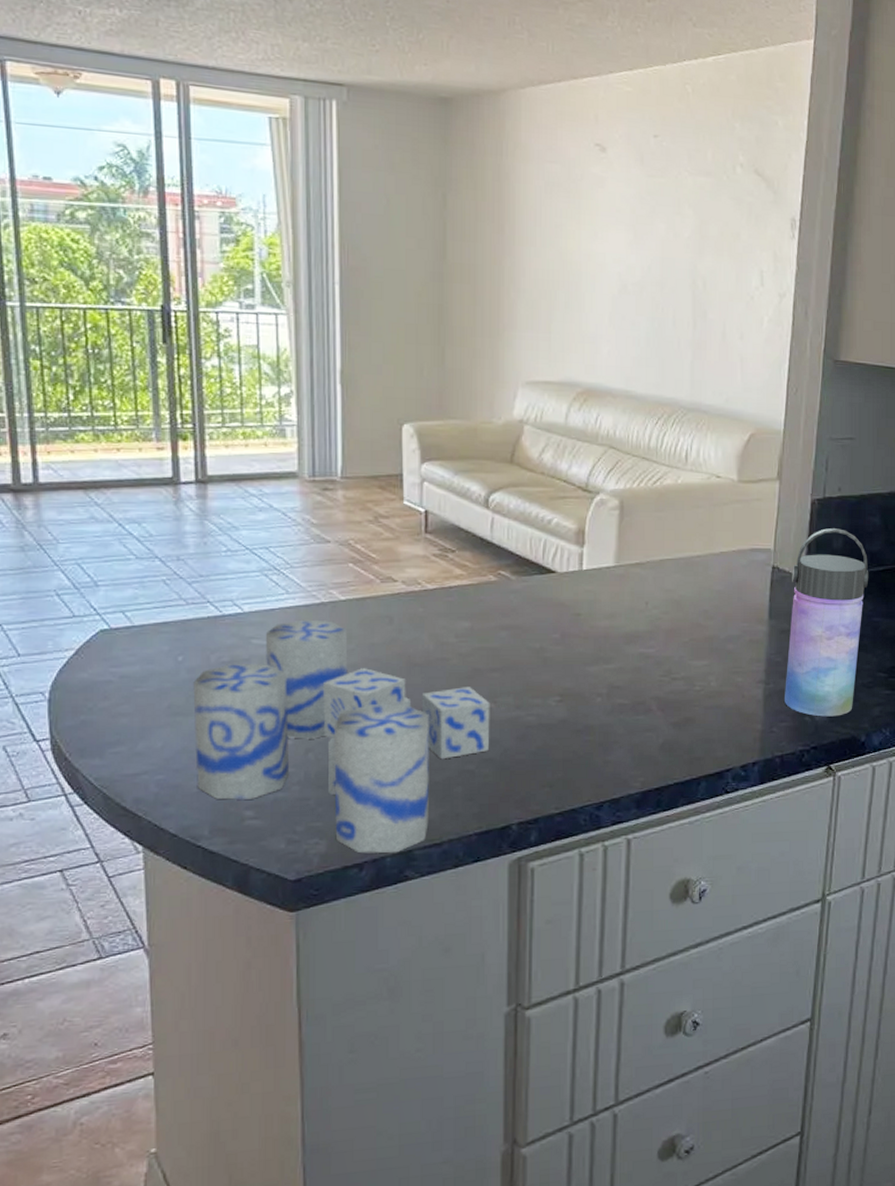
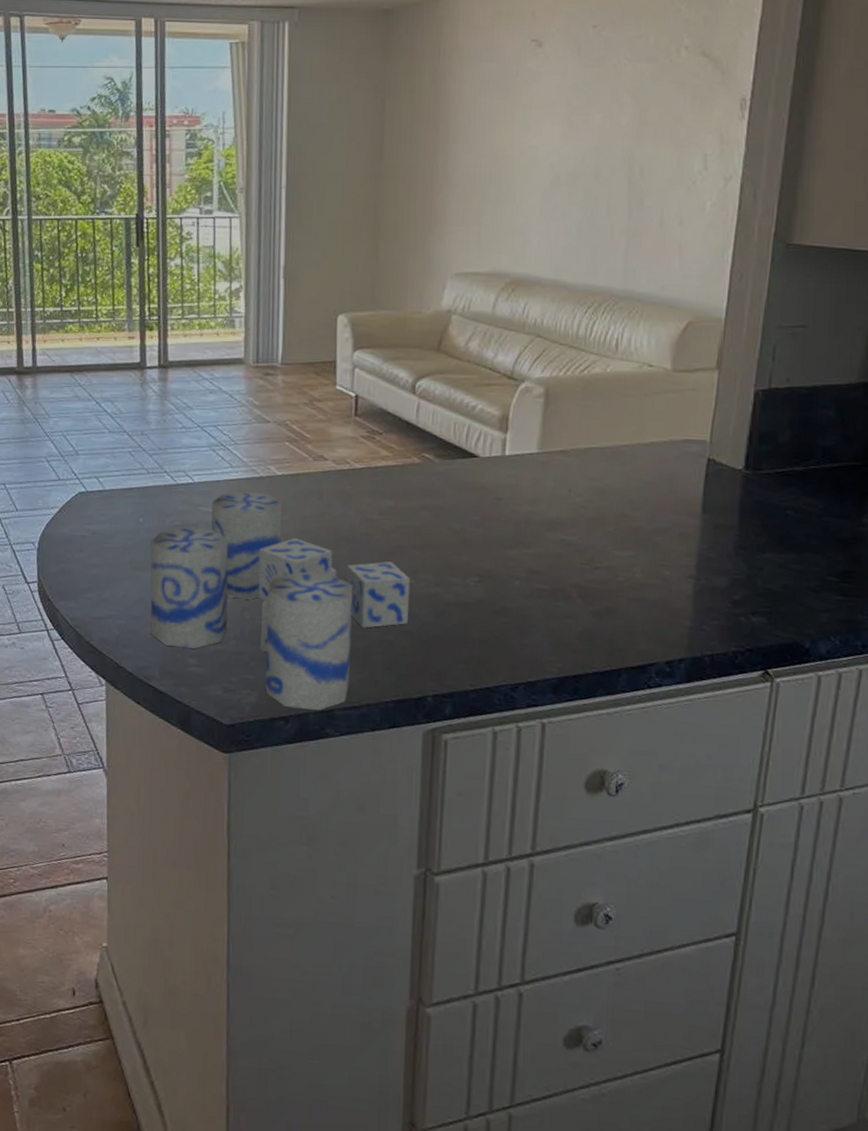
water bottle: present [785,528,869,717] -> none [717,421,820,619]

